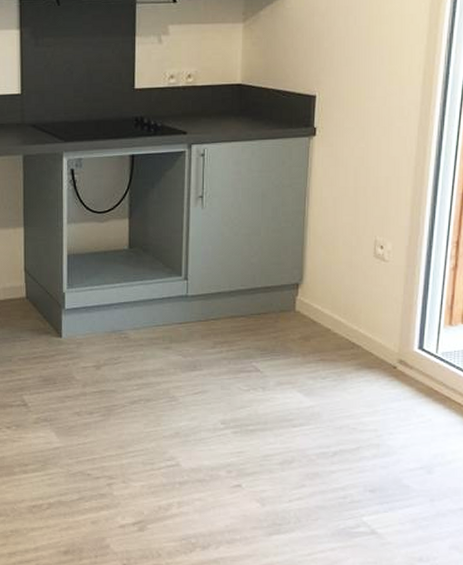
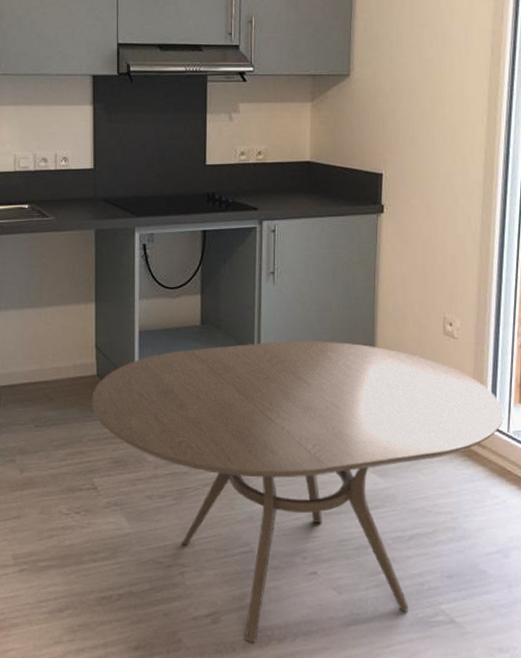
dining table: none [21,264,433,550] -> present [92,341,503,644]

